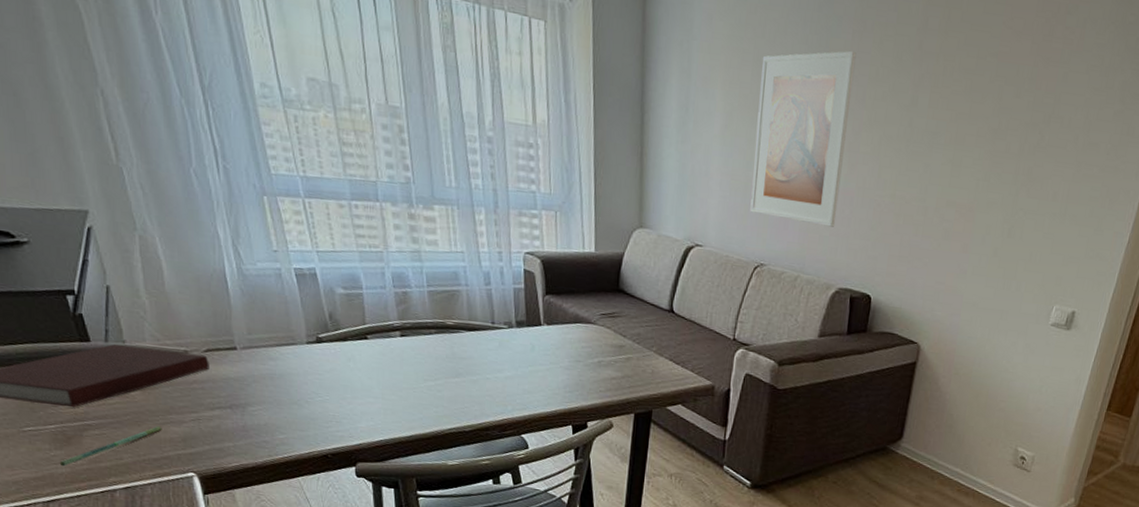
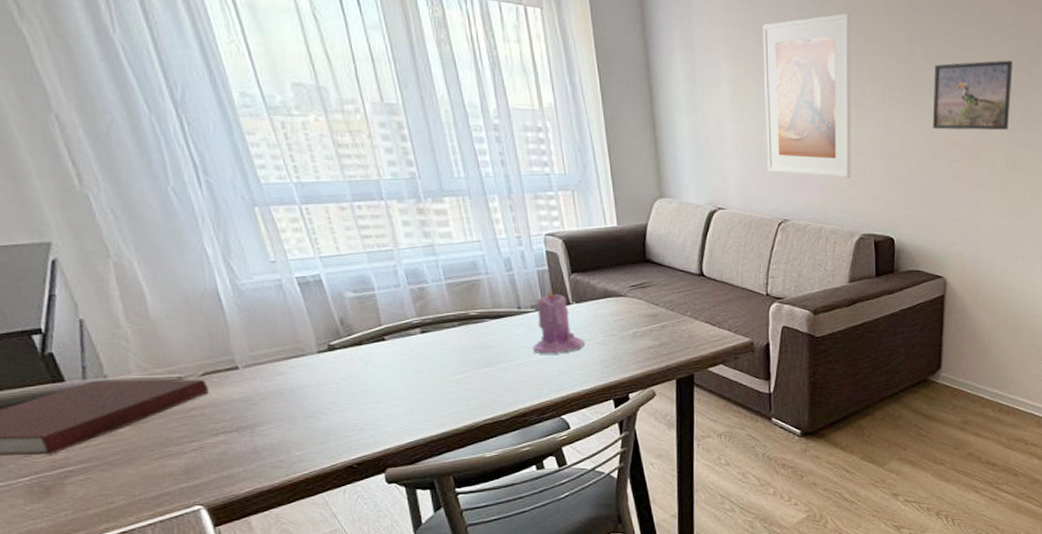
pen: present [59,426,162,467] -> none [38,461,159,521]
candle: none [501,307,551,373] -> present [533,288,585,354]
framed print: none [927,114,1024,193] -> present [932,60,1013,130]

